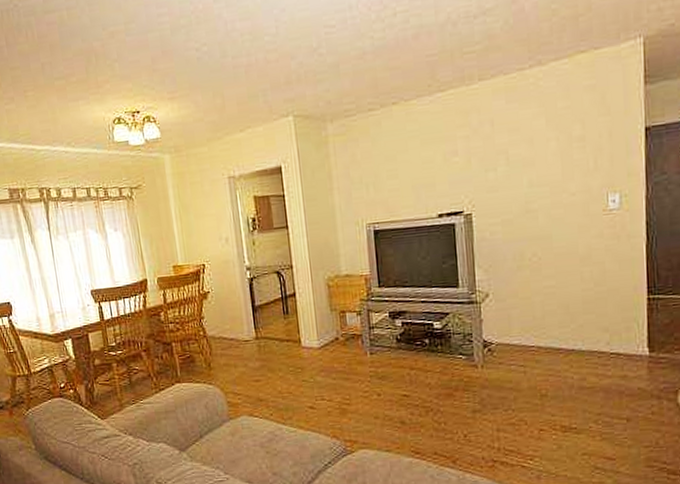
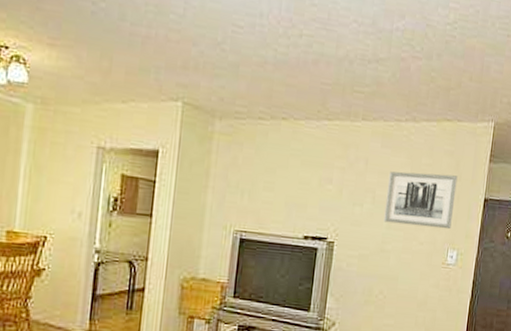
wall art: none [520,111,607,182] -> present [383,171,458,230]

